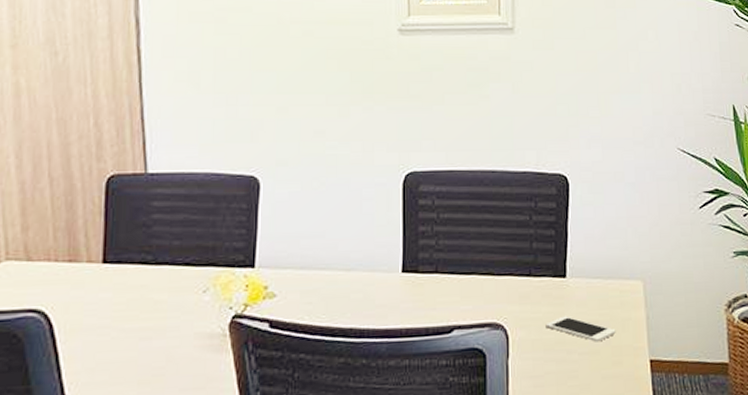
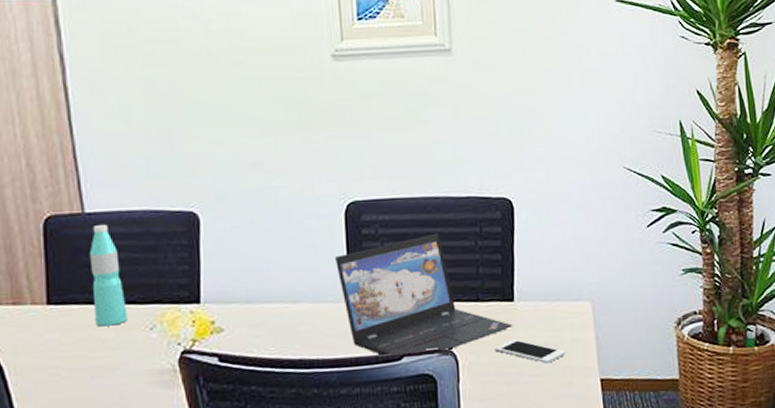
water bottle: none [148,184,182,288] -> present [89,224,128,327]
laptop: none [390,206,564,330] -> present [334,233,513,357]

